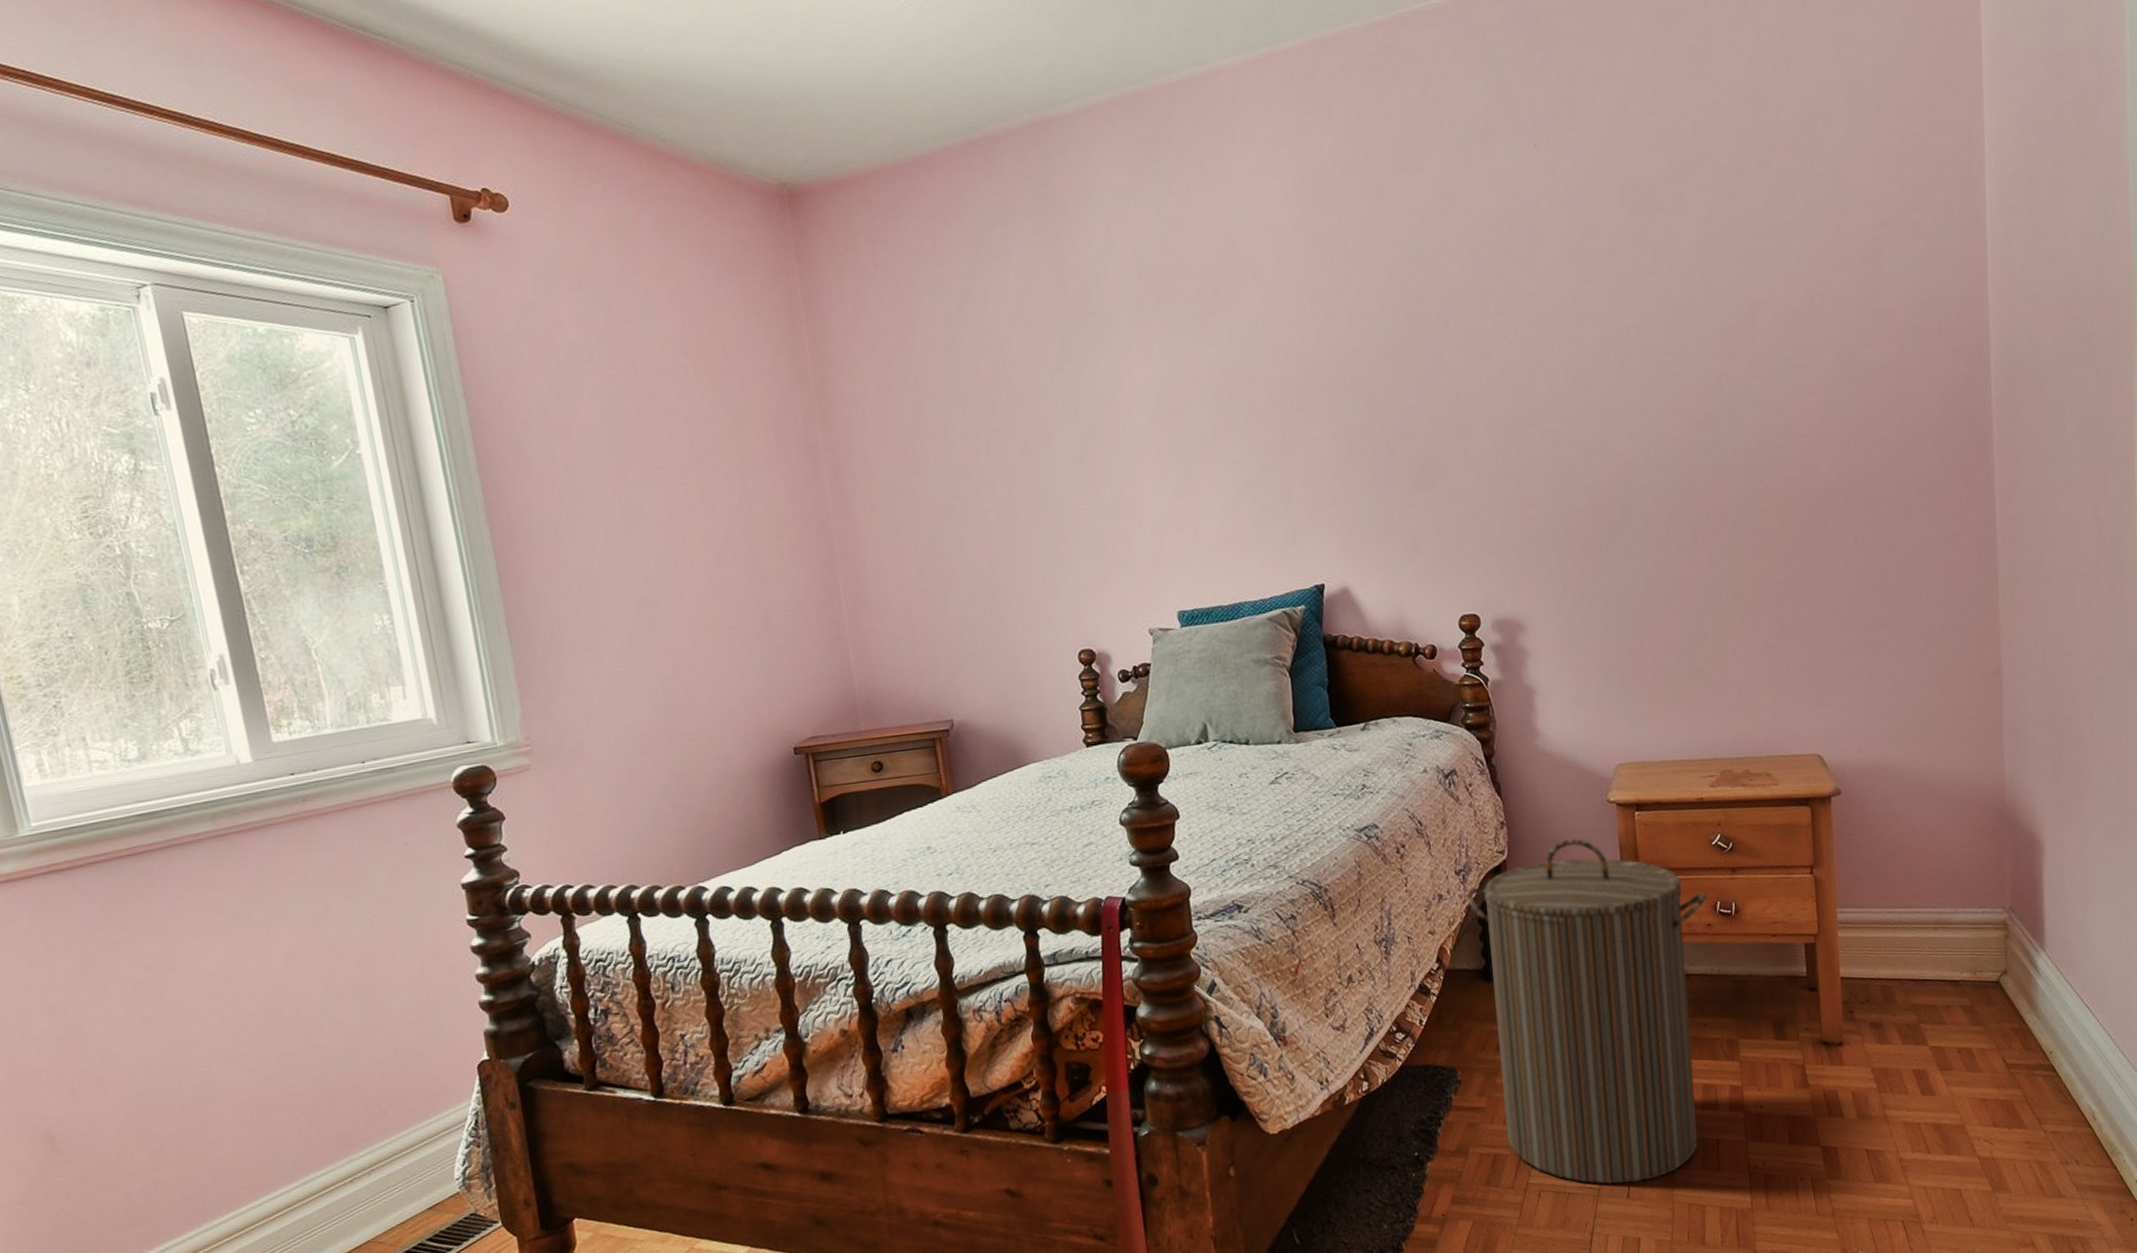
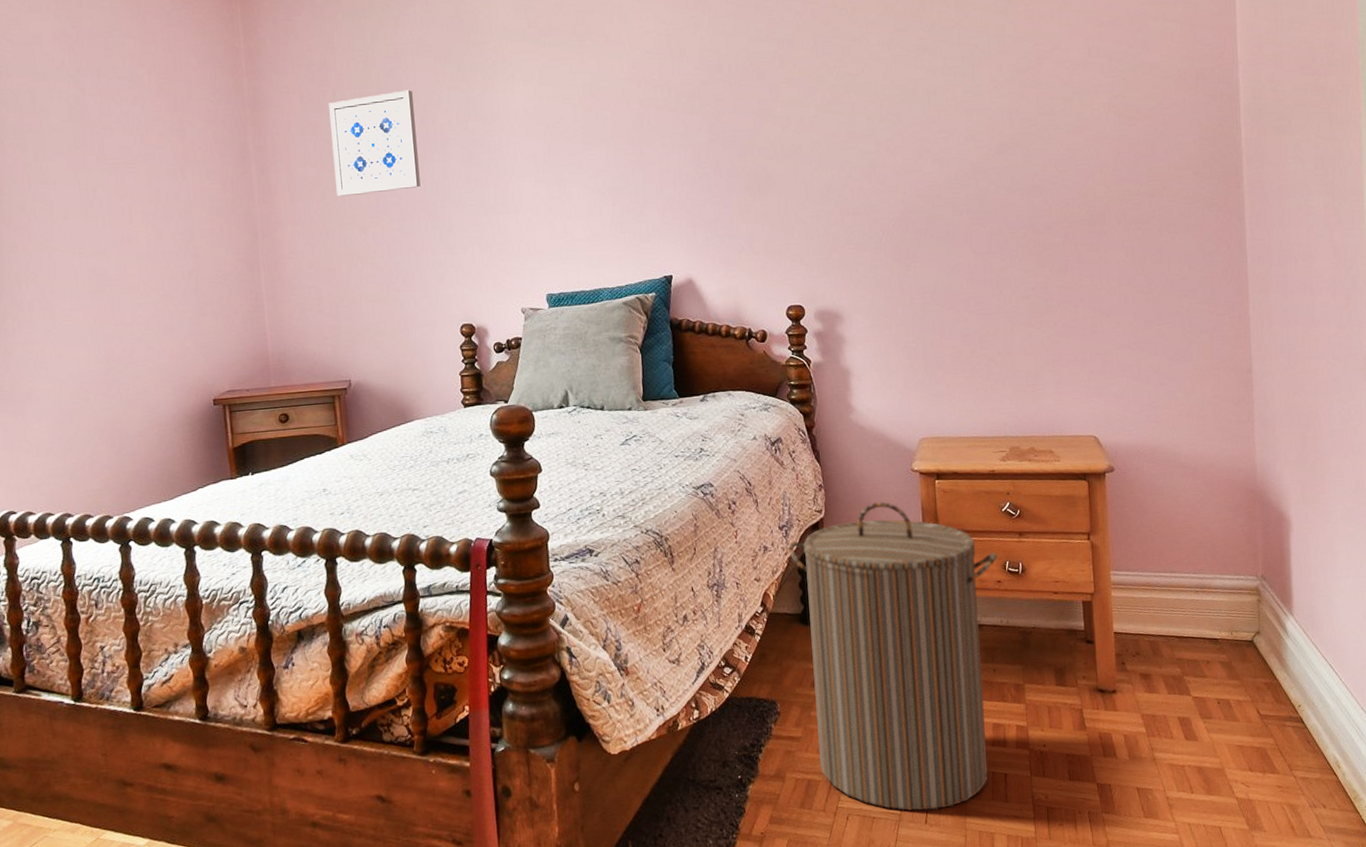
wall art: none [911,373,1024,504] -> present [329,90,421,196]

